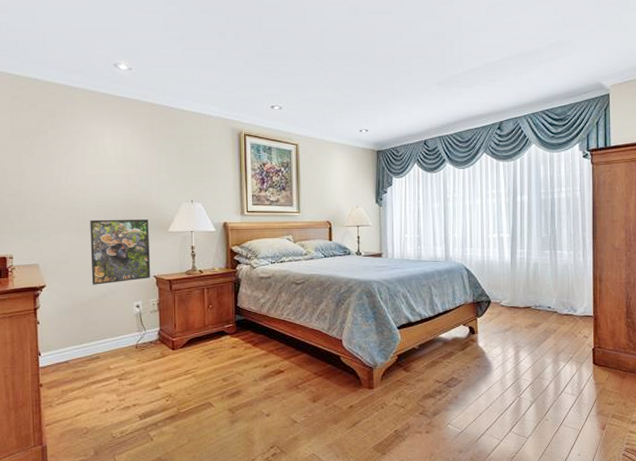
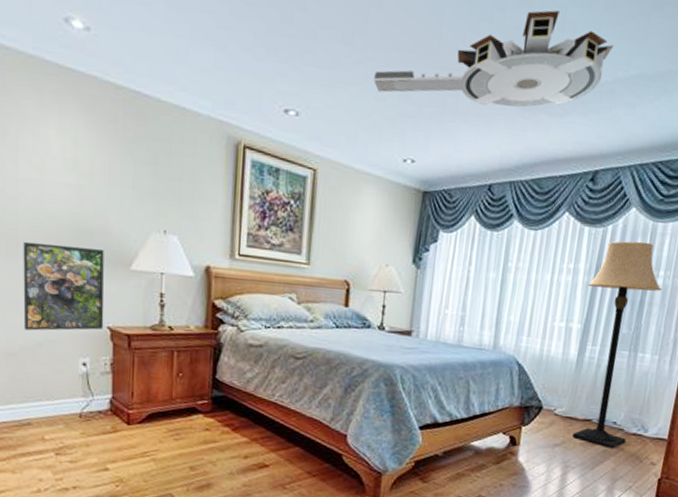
architectural model: none [332,19,498,87] -> present [374,10,613,108]
lamp: none [509,168,566,329] -> present [572,241,663,449]

